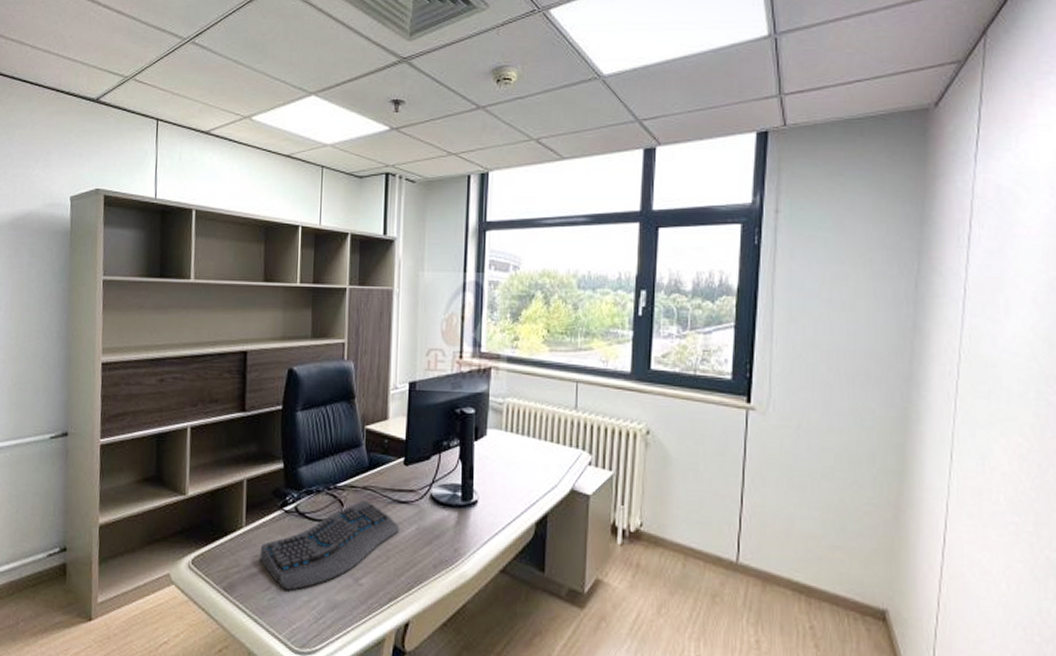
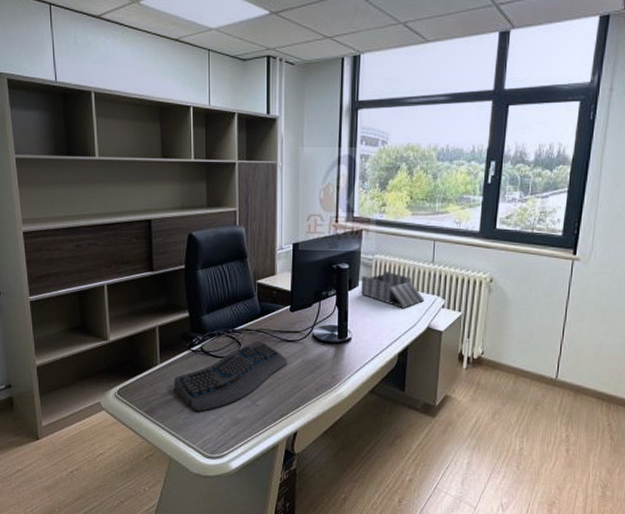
desk organizer: none [490,417,567,465] -> present [361,271,425,309]

